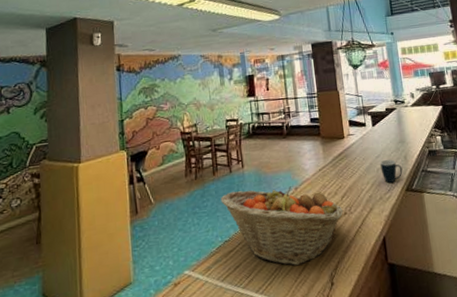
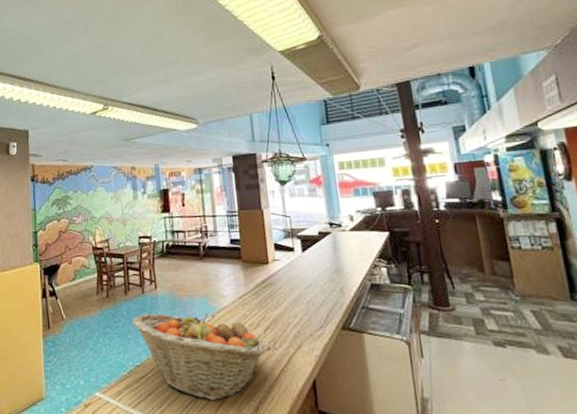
mug: present [380,159,403,184] -> none [310,291,338,319]

